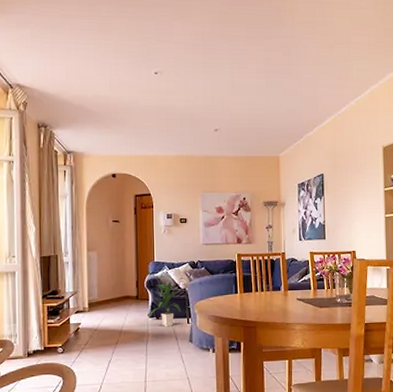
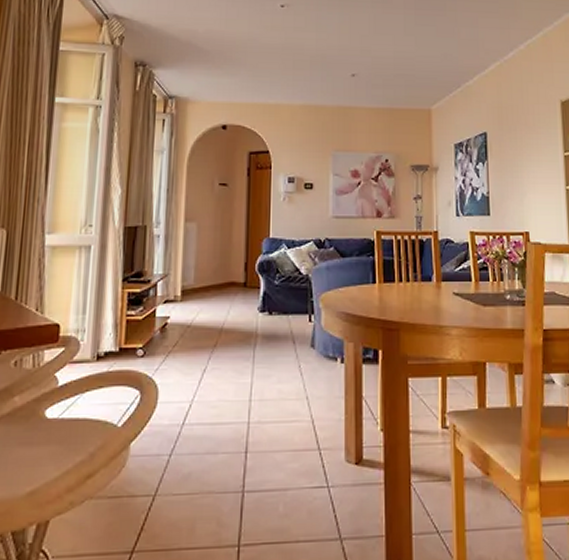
indoor plant: present [149,281,182,327] -> none [259,264,304,326]

